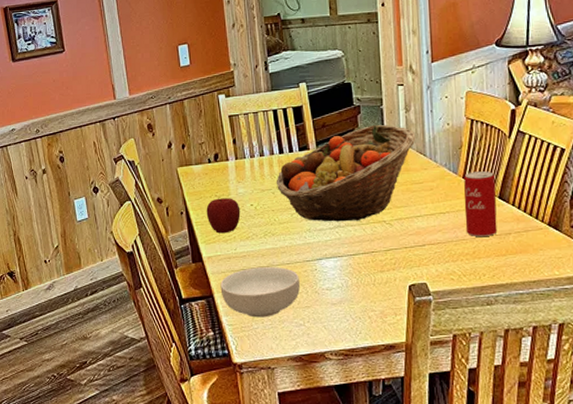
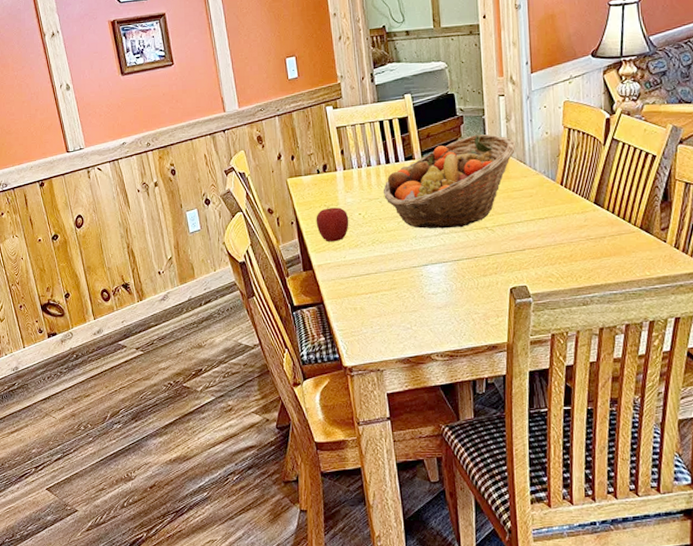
cereal bowl: present [220,266,300,318] -> none [330,273,407,323]
beverage can: present [463,171,498,237] -> none [561,178,593,241]

